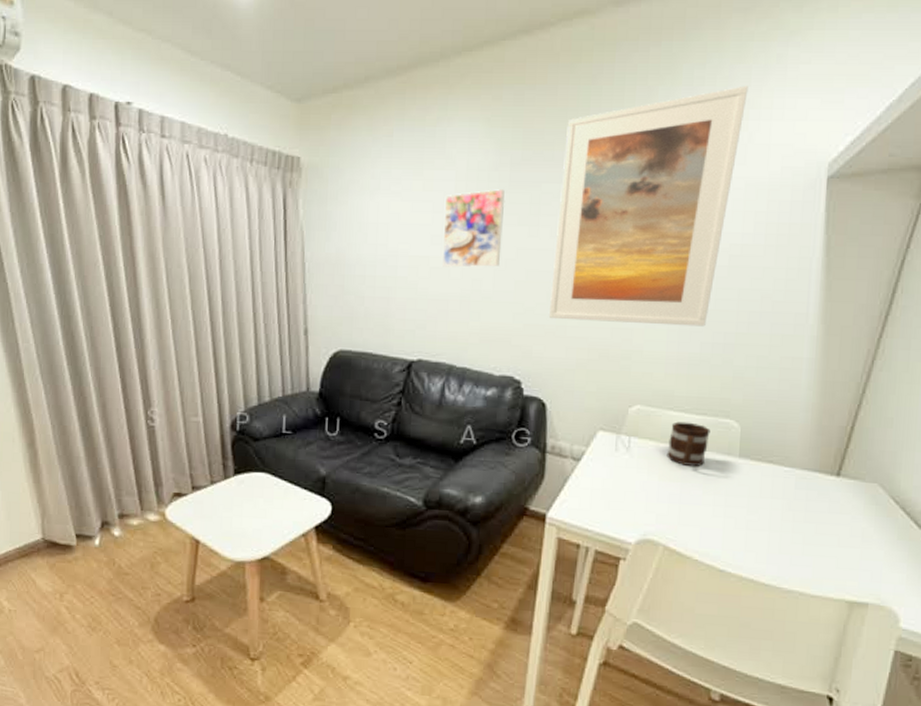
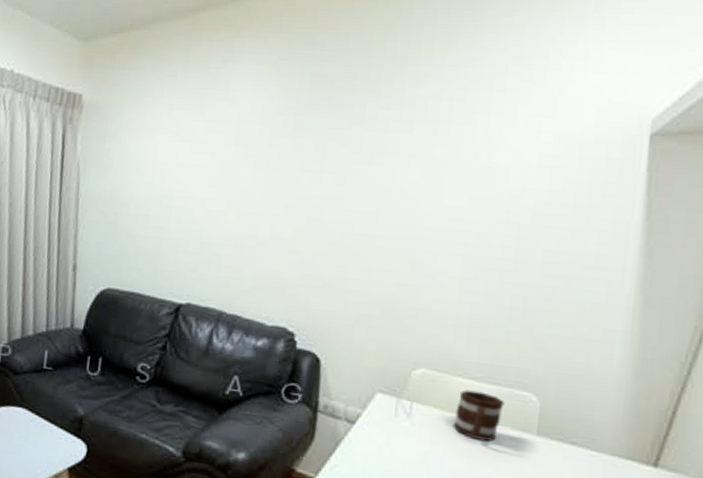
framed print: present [443,189,505,268] -> none [219,133,289,212]
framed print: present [549,85,748,327] -> none [329,35,561,289]

